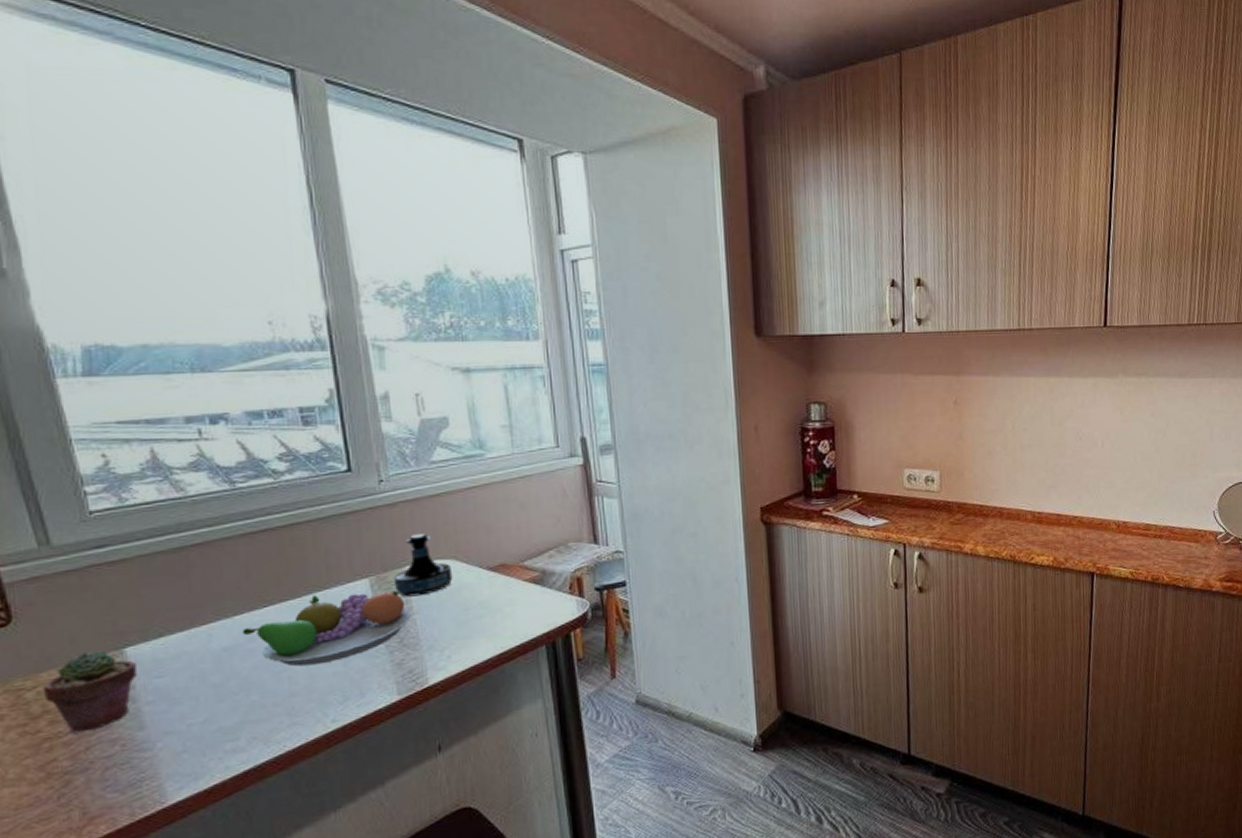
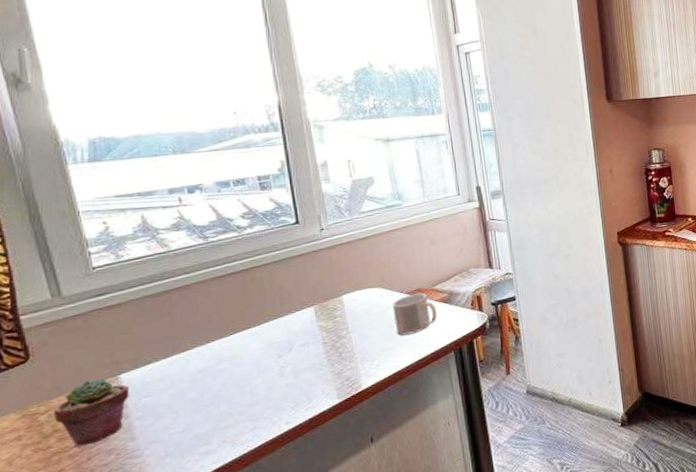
fruit bowl: present [242,590,413,667] -> none [213,315,349,381]
tequila bottle: present [393,534,453,597] -> none [333,269,380,320]
mug: none [468,569,526,622] -> present [392,293,438,336]

